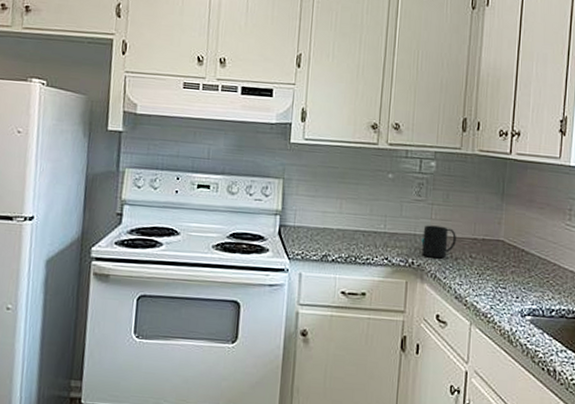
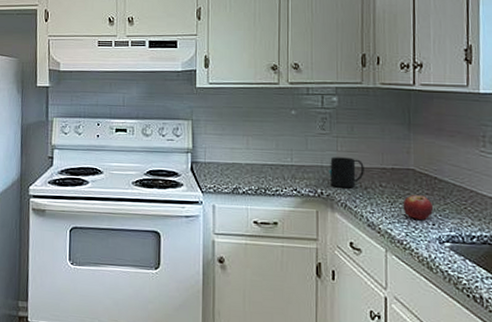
fruit: none [490,267,519,292] -> present [402,195,434,220]

